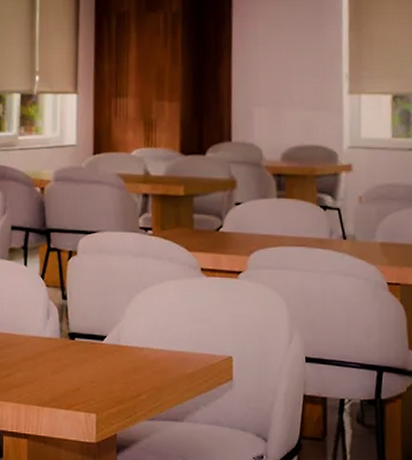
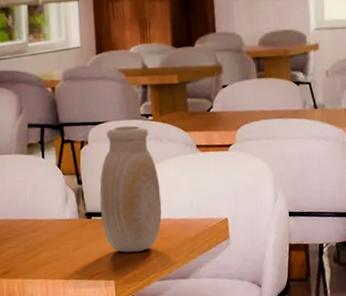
vase: none [86,238,156,385] -> present [99,125,162,253]

